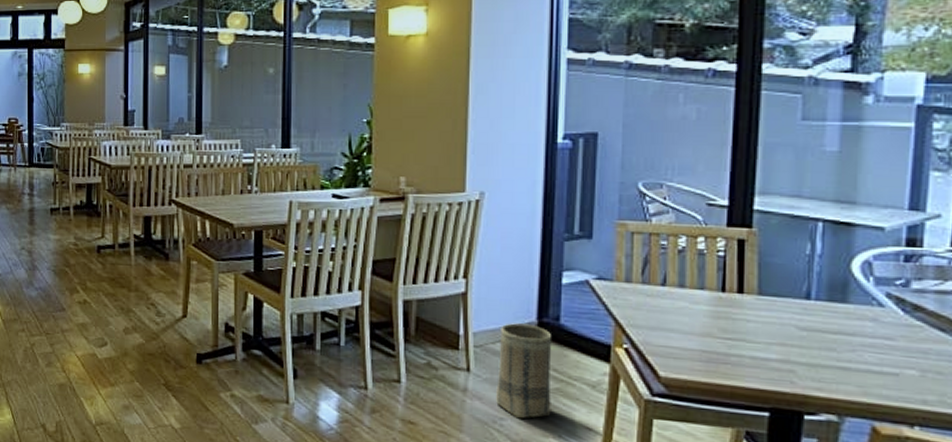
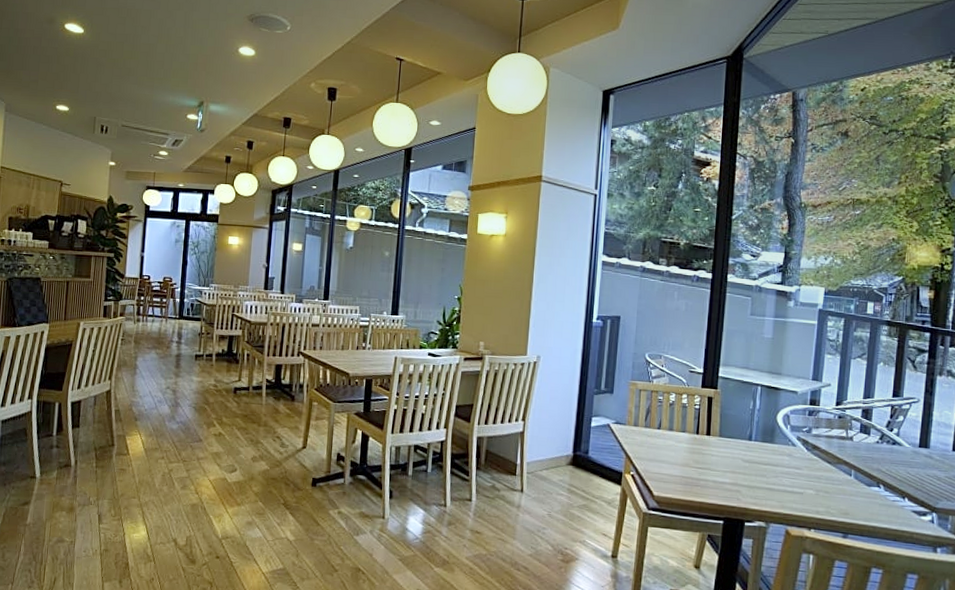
basket: present [496,323,552,419] -> none [541,455,583,528]

